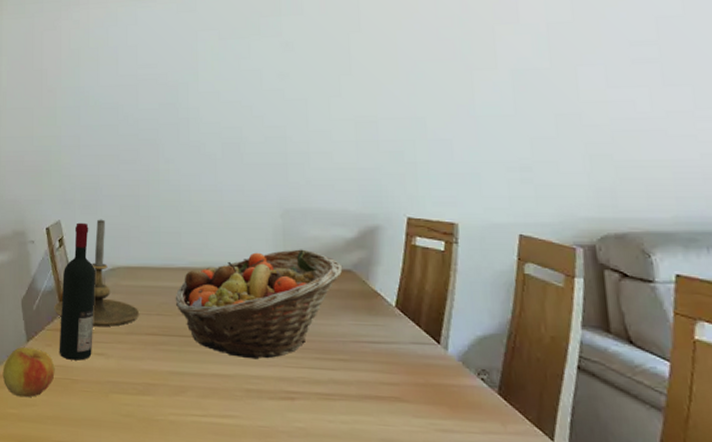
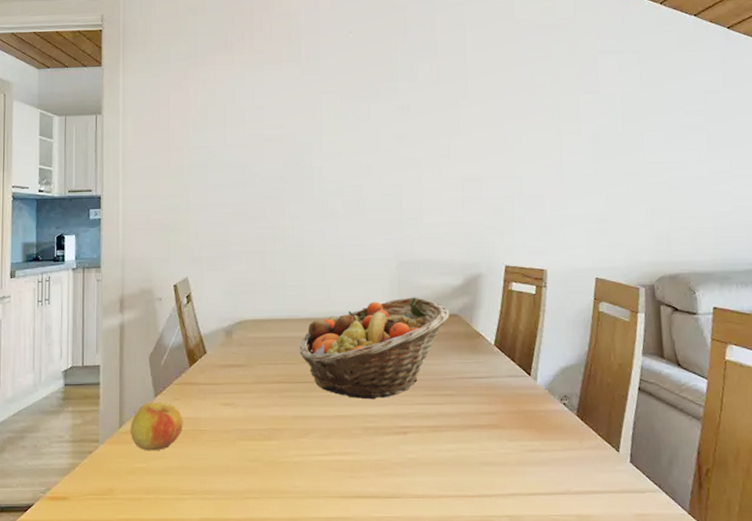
candle holder: present [54,219,140,327] -> none [182,275,266,378]
wine bottle: present [59,222,95,361] -> none [187,279,223,412]

